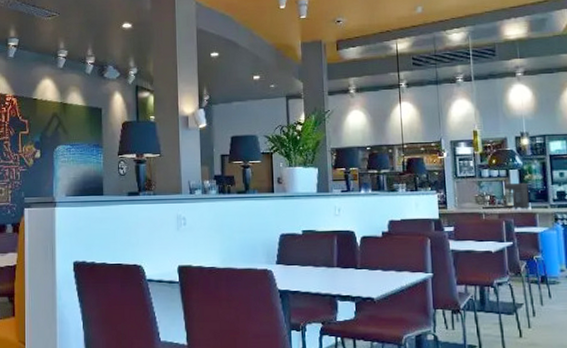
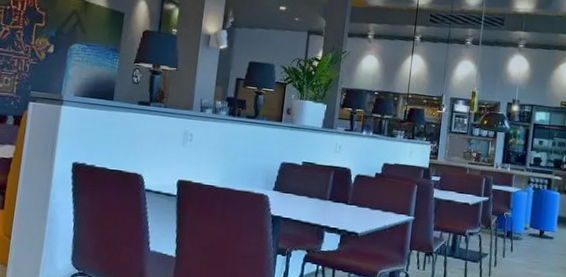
coffee maker: present [503,182,530,209] -> none [486,143,511,169]

